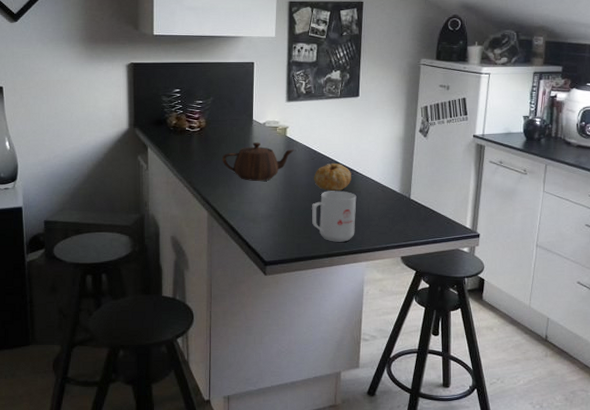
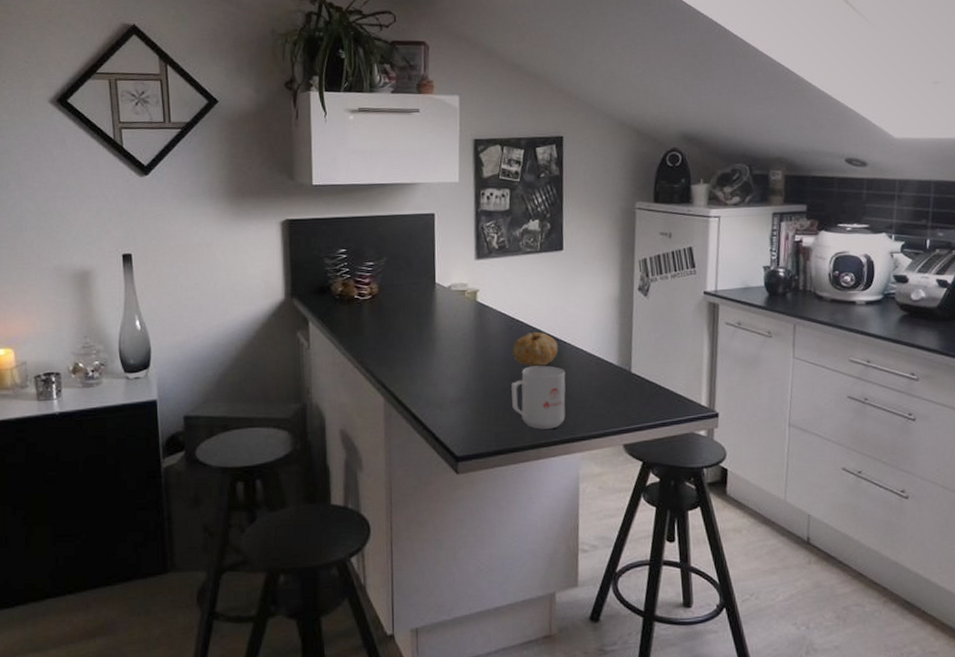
teapot: present [222,142,295,181] -> none [400,310,488,358]

